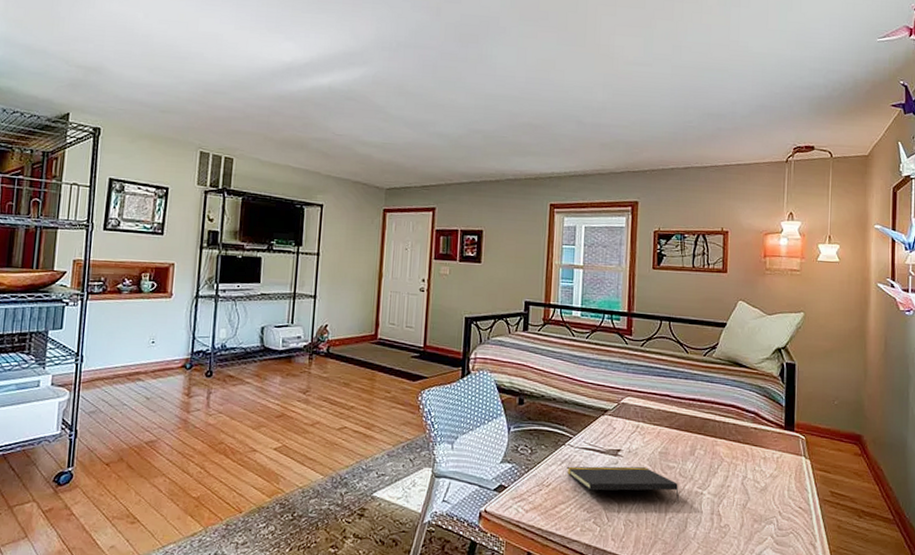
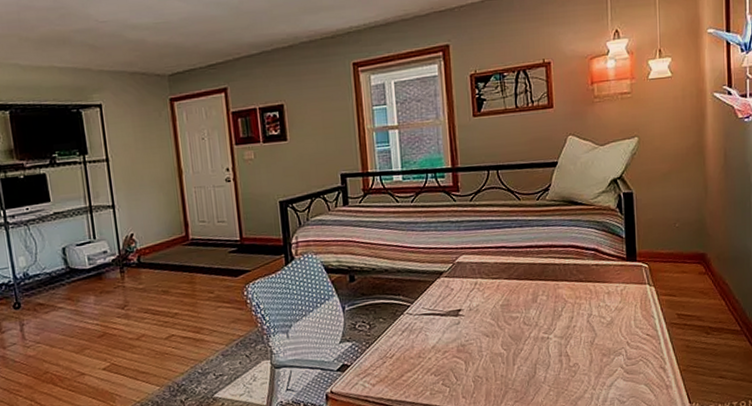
notepad: present [566,466,680,503] -> none [408,322,527,354]

